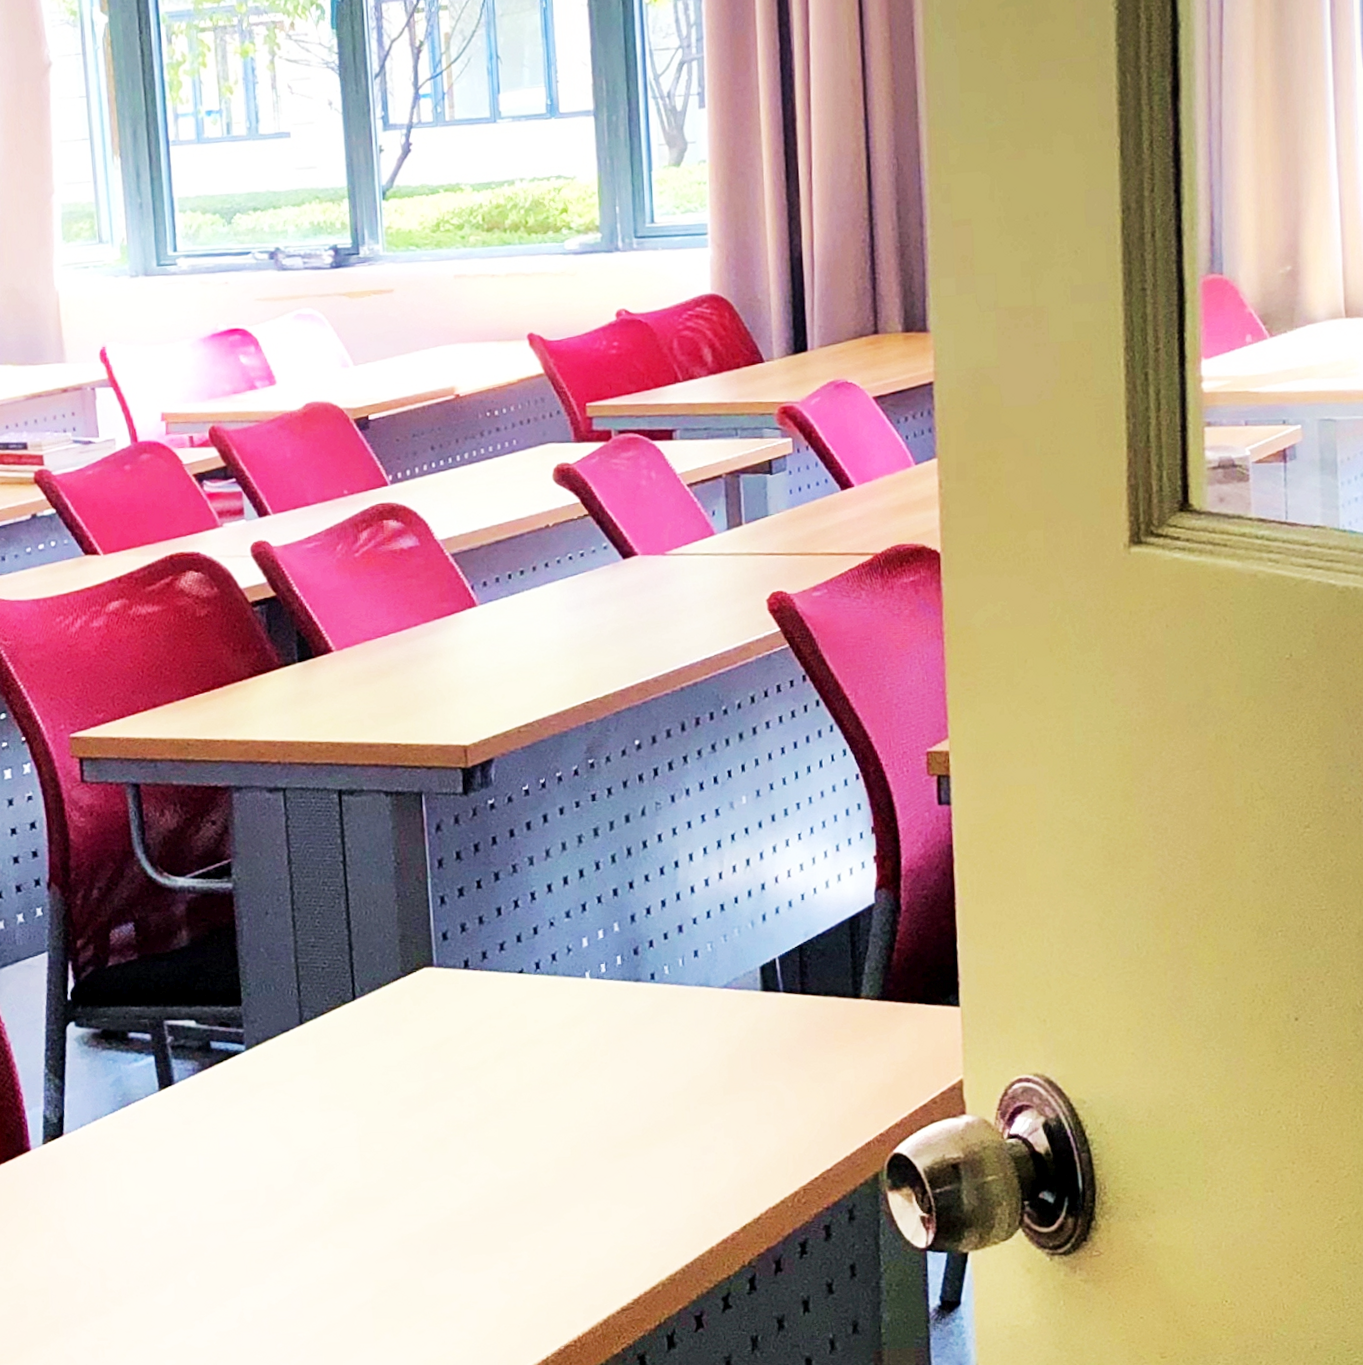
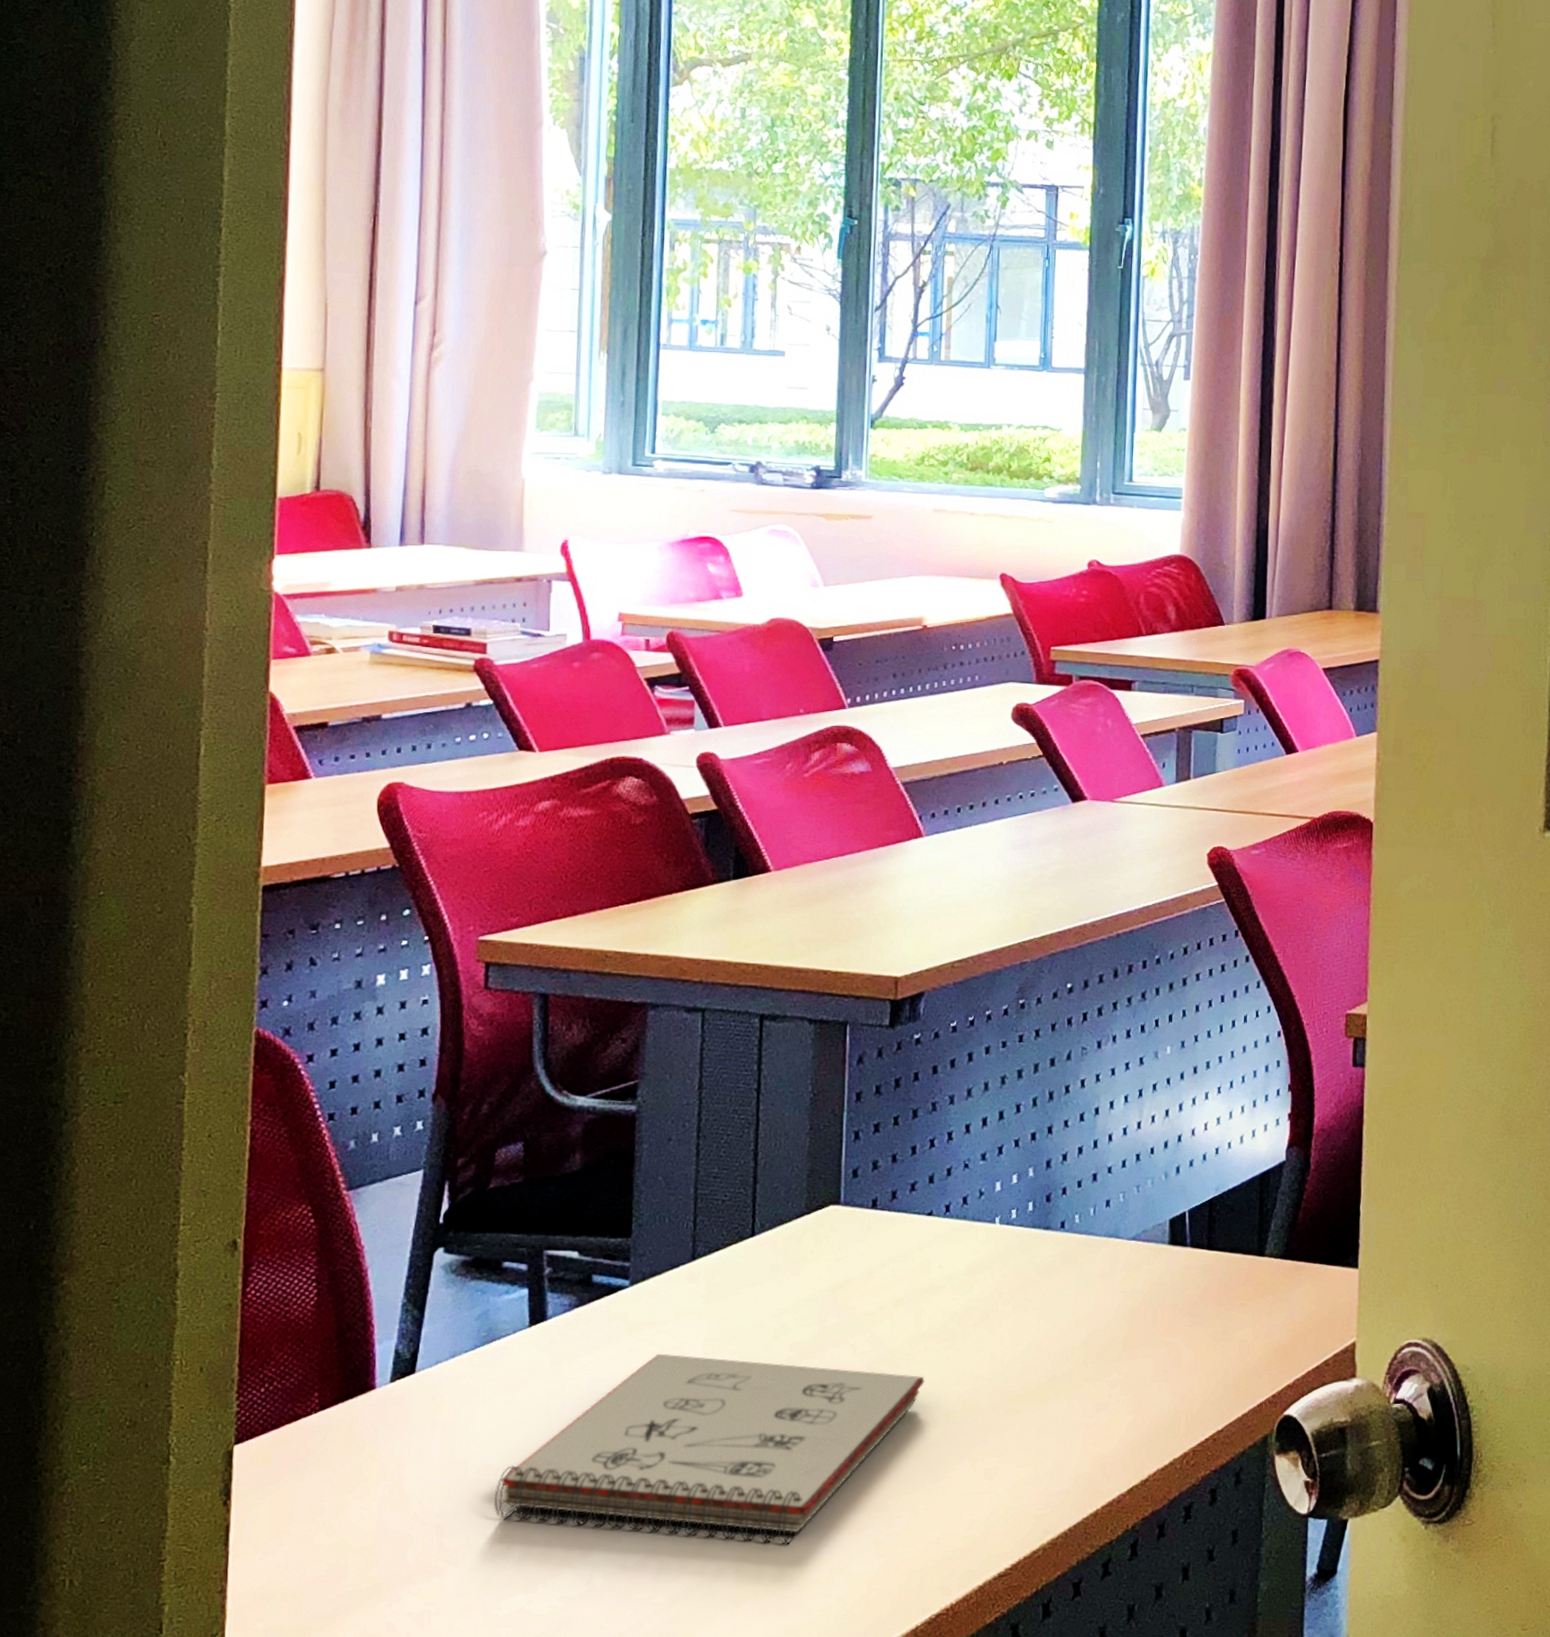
notepad: none [147,1111,532,1284] -> present [494,1353,925,1545]

